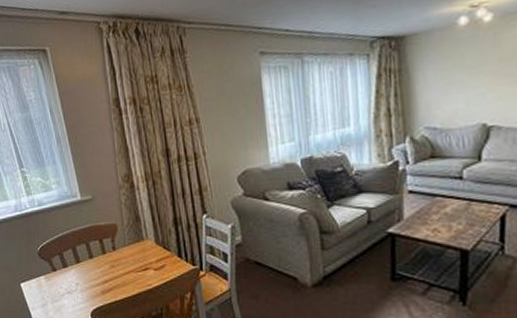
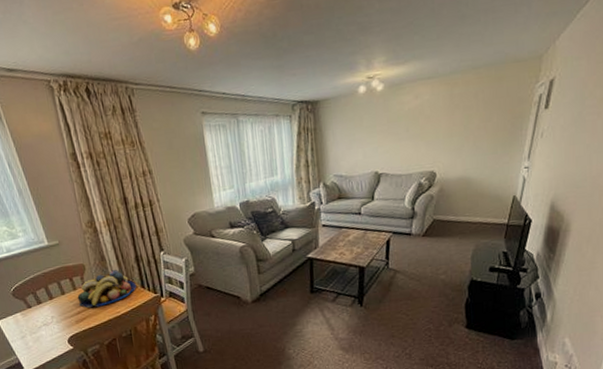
fruit bowl: none [106,233,173,277] -> present [77,270,137,308]

